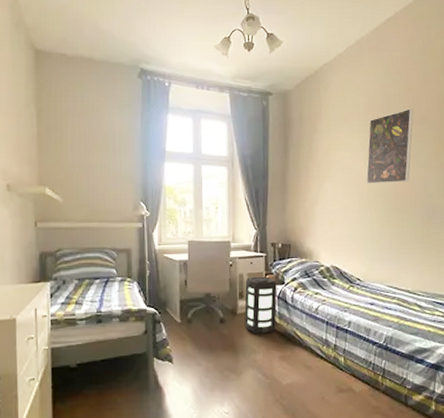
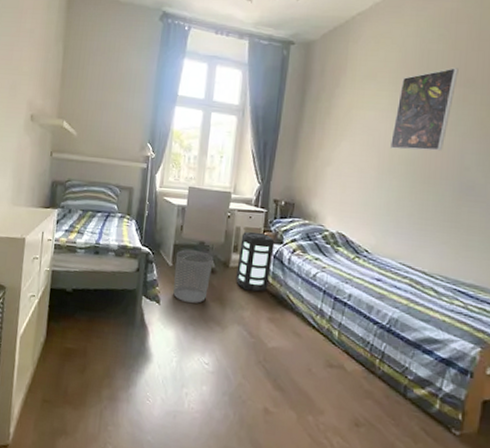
waste bin: none [183,303,221,357] -> present [173,249,214,304]

